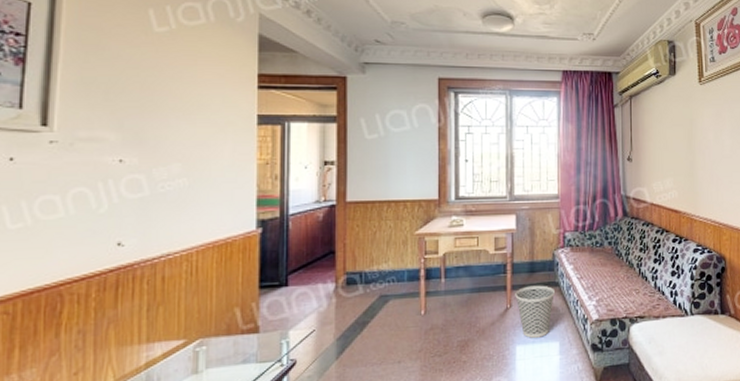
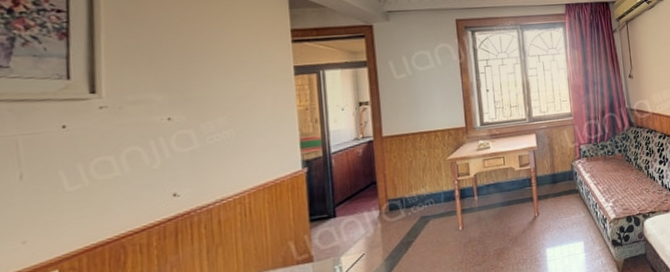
wastebasket: present [515,285,555,338] -> none [541,193,576,241]

